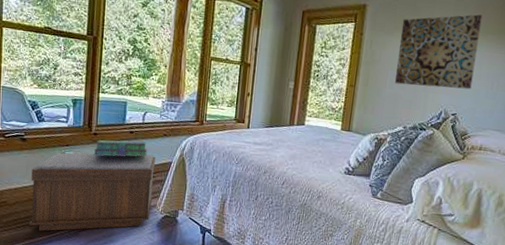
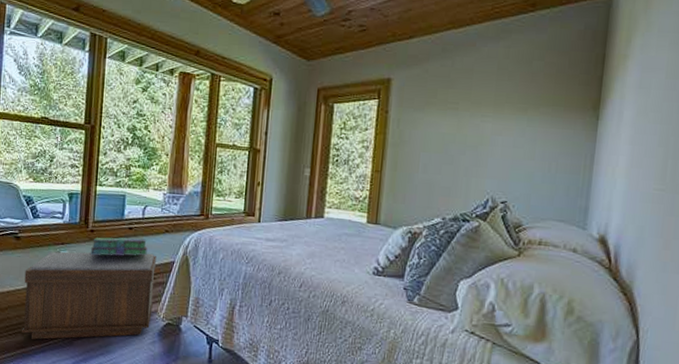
wall art: present [395,14,483,90] -> none [429,84,532,172]

